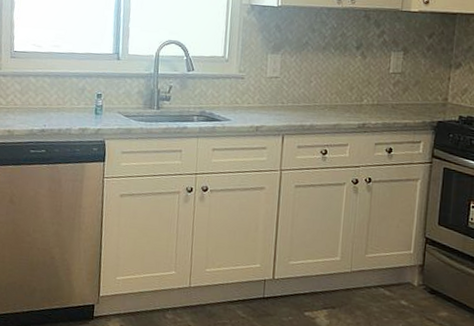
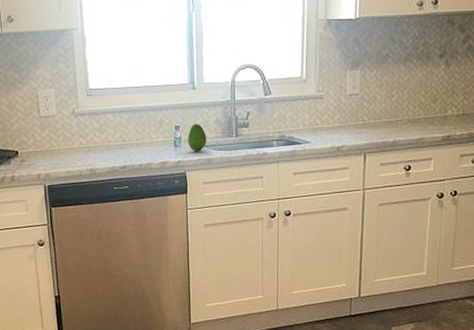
fruit: none [109,93,128,121] -> present [188,124,207,151]

